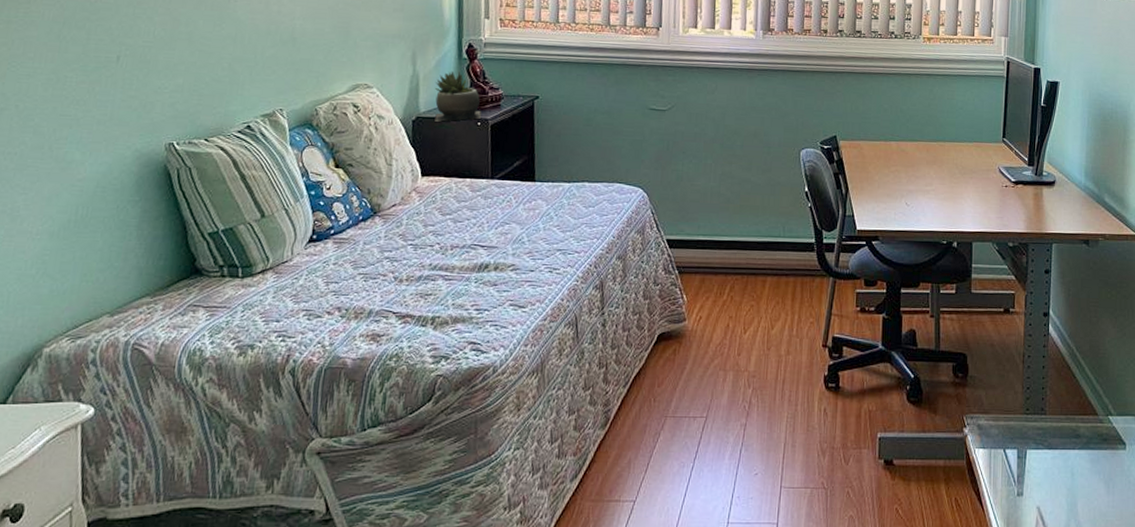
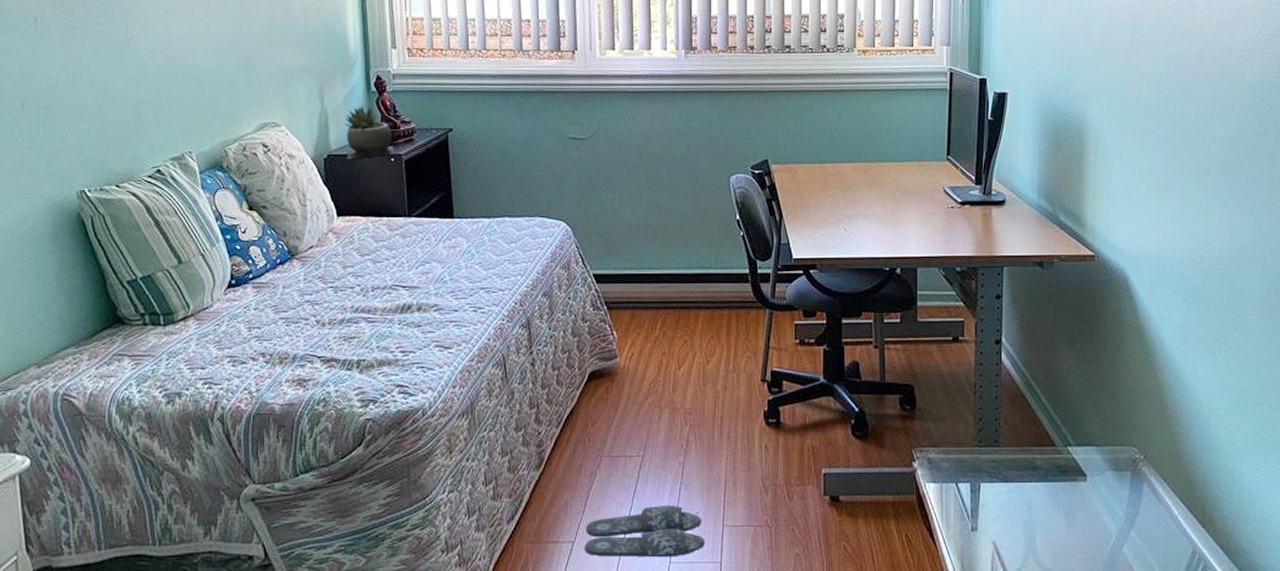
slippers: none [645,465,763,518] -> present [585,504,705,558]

